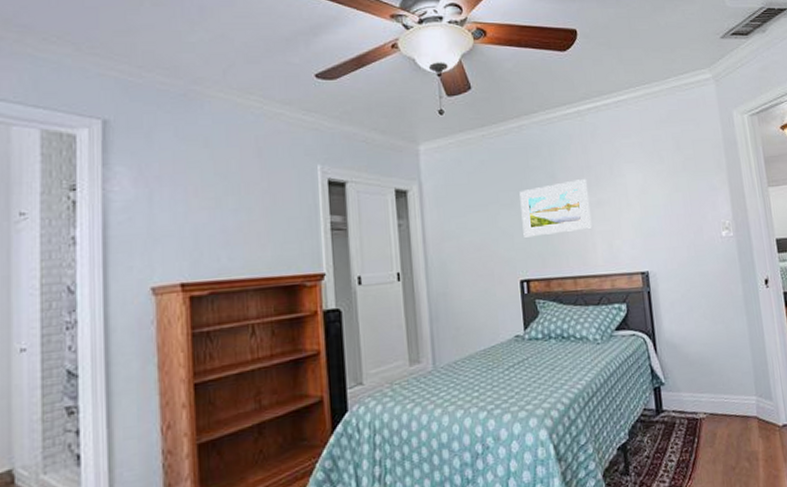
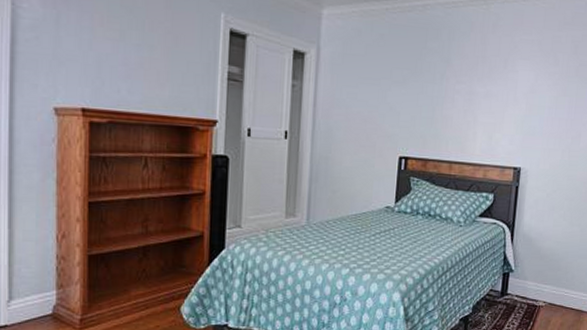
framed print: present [519,179,592,238] -> none [409,68,479,118]

